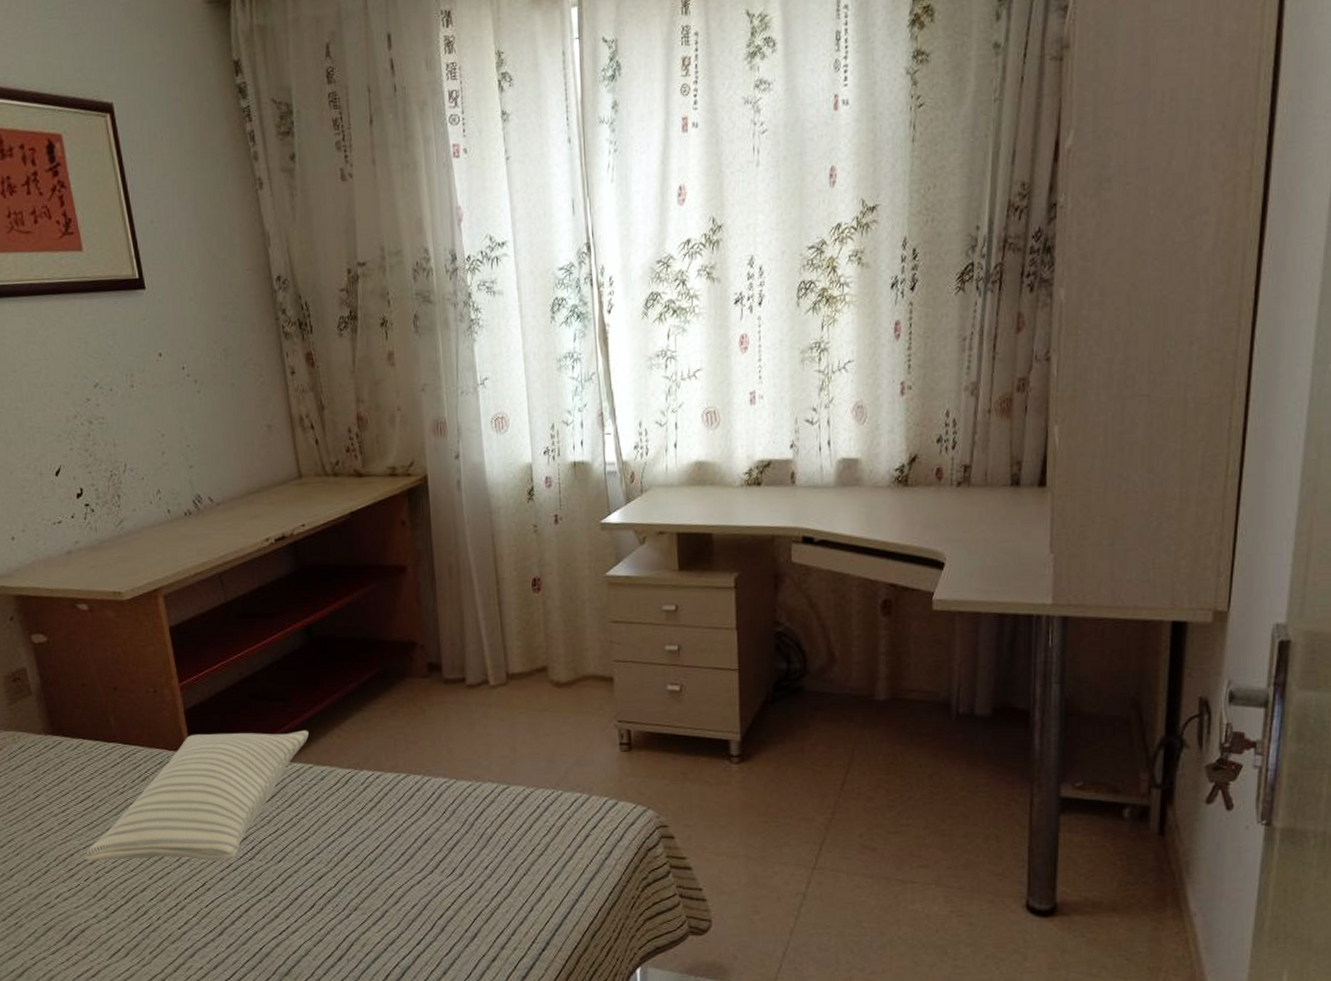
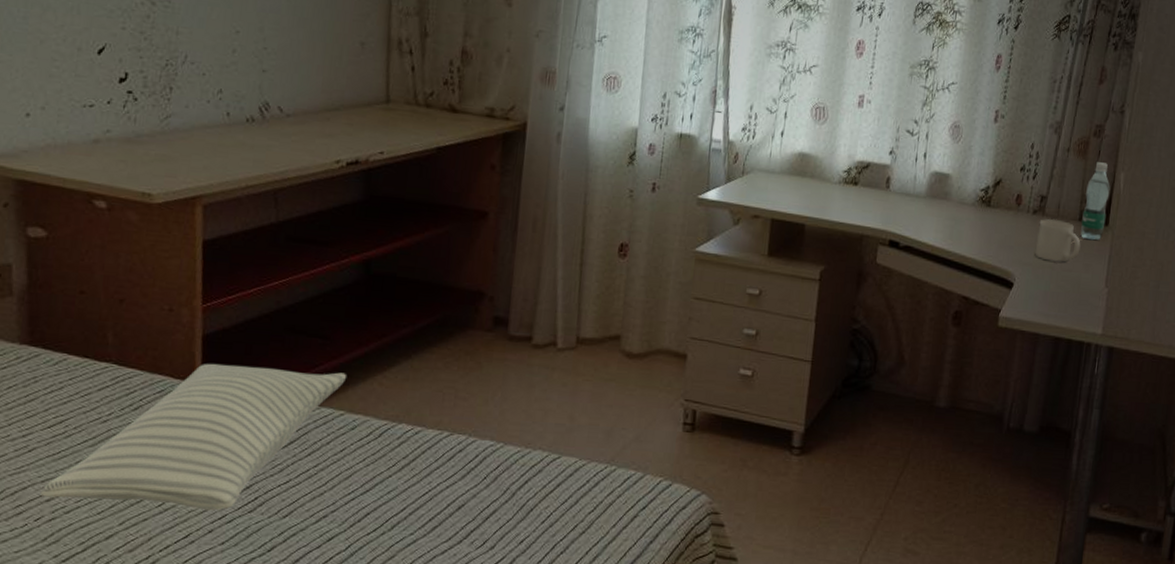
mug: none [964,488,1016,535] -> present [1035,218,1081,263]
bottle: none [1014,418,1044,505] -> present [1081,162,1111,241]

